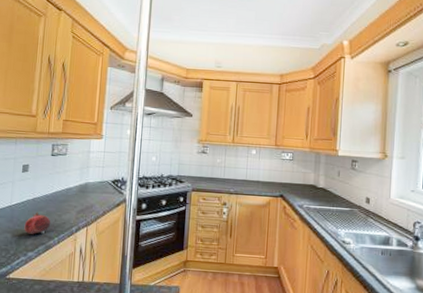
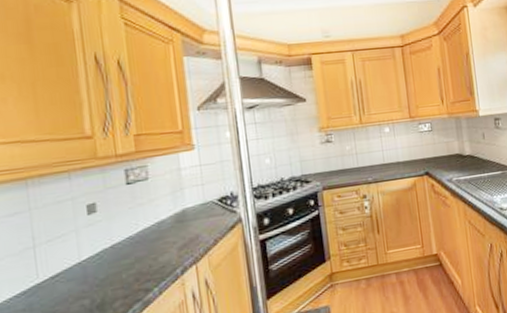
fruit: present [24,211,51,234] -> none [106,260,145,293]

